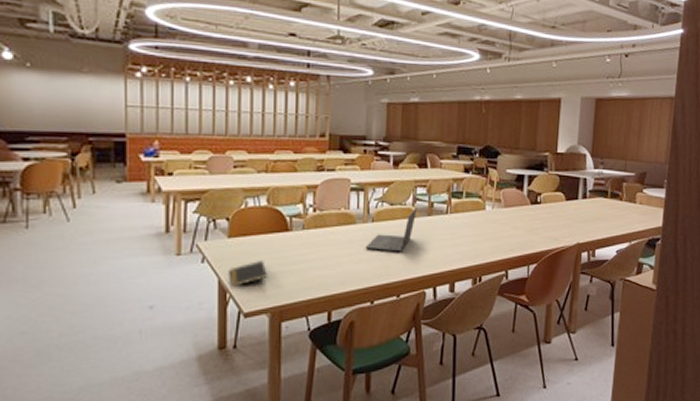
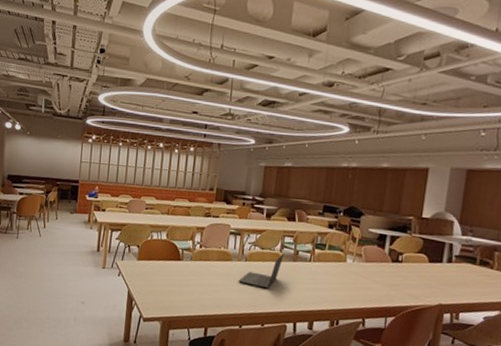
notepad: present [229,259,269,287] -> none [135,279,164,298]

